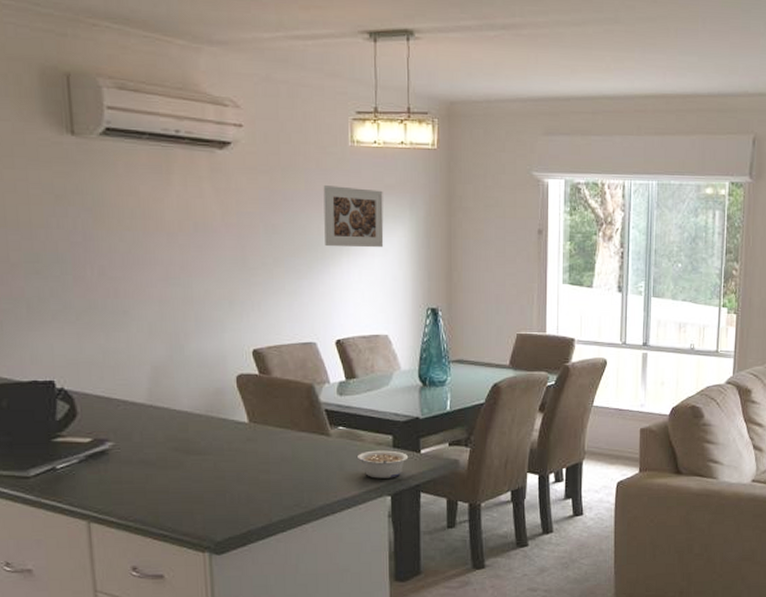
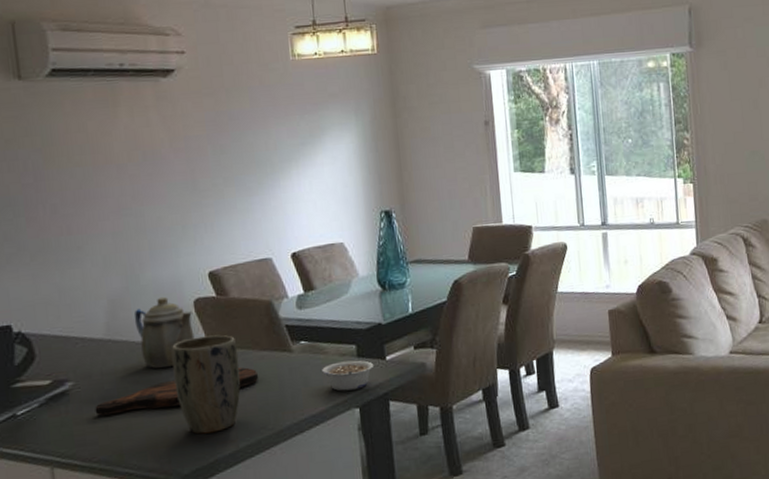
cutting board: none [133,446,296,478] -> present [95,367,259,416]
teapot: none [176,369,235,439] -> present [134,296,195,368]
plant pot: none [211,412,278,505] -> present [171,334,241,434]
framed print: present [323,185,384,247] -> none [268,100,332,160]

